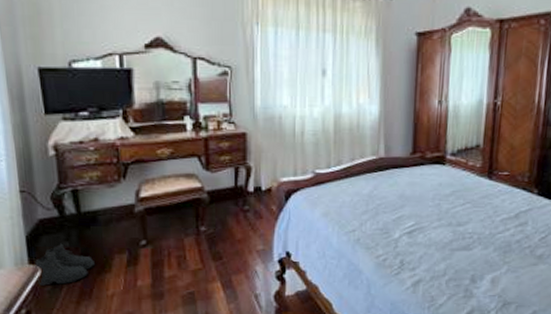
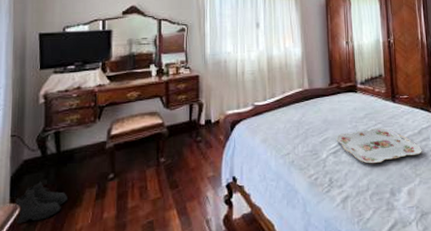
serving tray: none [413,207,516,248] -> present [336,127,422,164]

